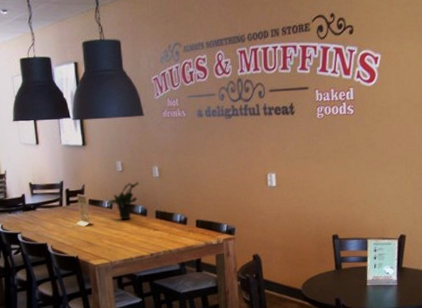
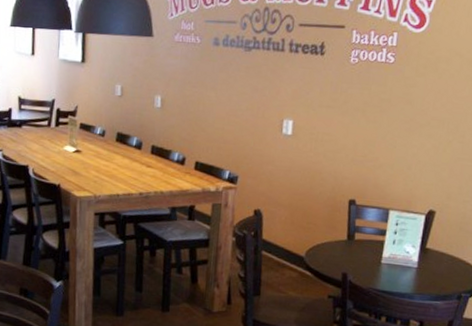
potted plant: present [107,182,139,220] -> none [99,110,137,151]

